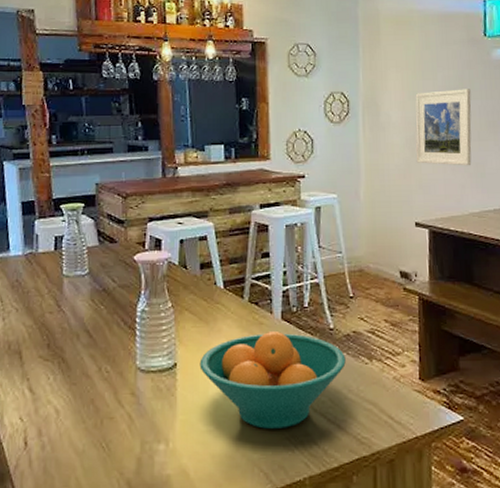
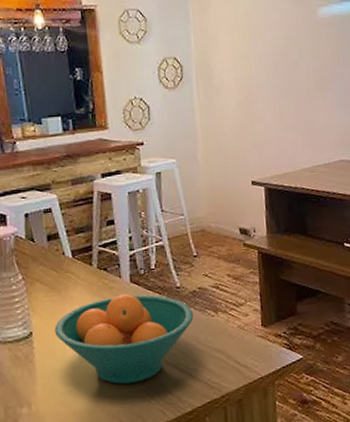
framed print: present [415,89,472,166] -> none [246,48,302,125]

